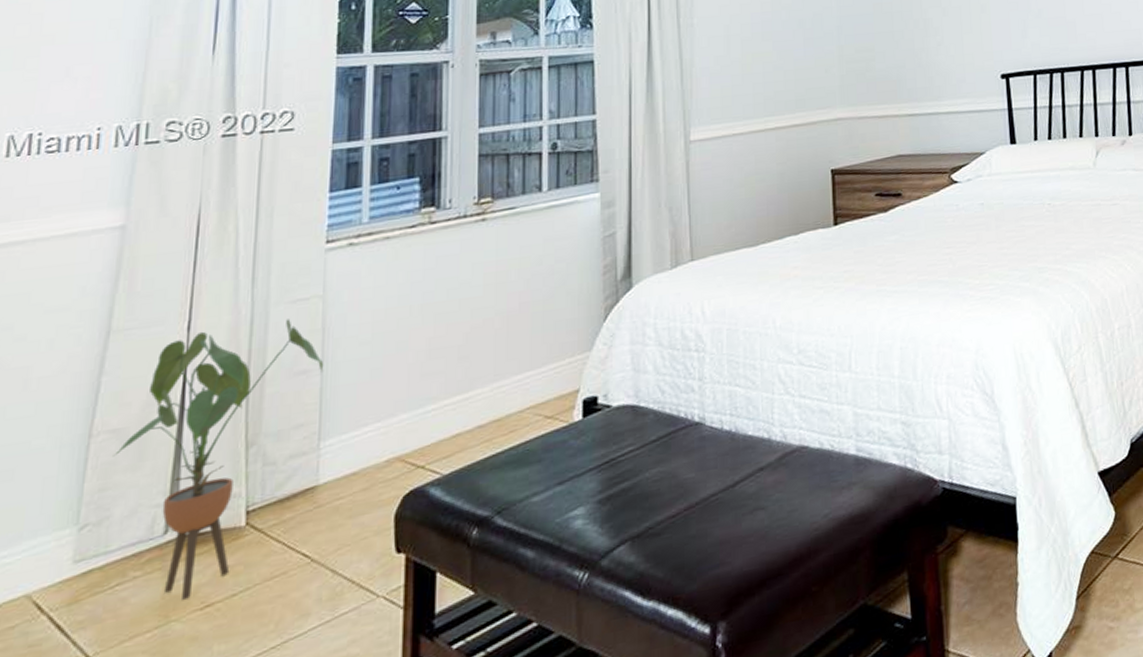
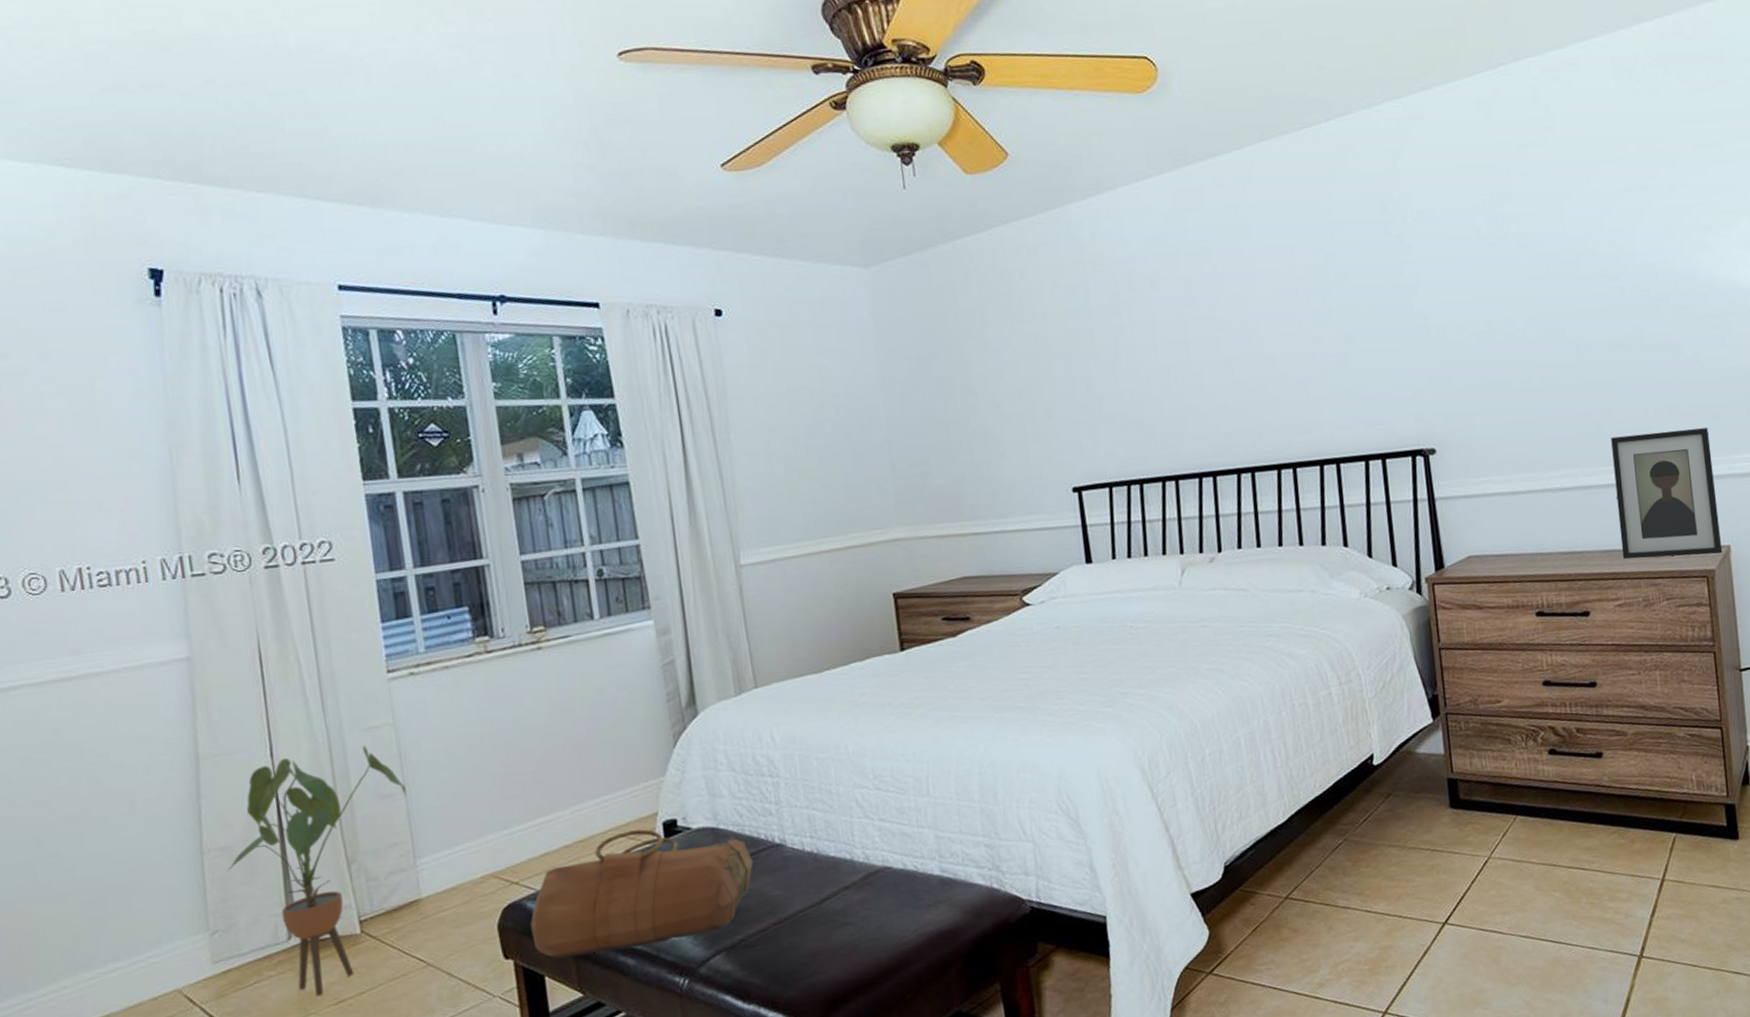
handbag: none [430,407,670,552] -> present [530,829,753,959]

